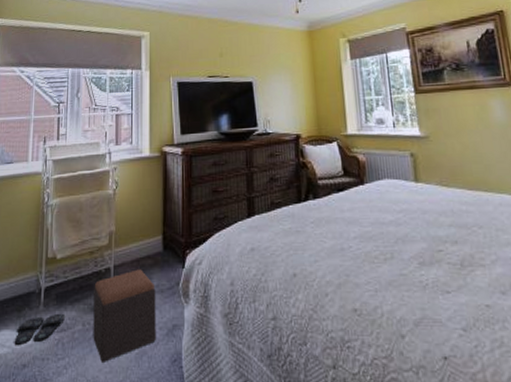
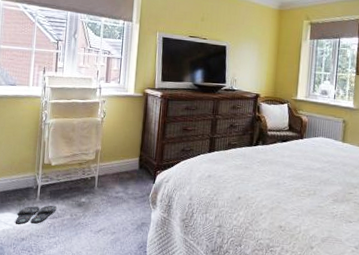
footstool: present [93,269,156,362] -> none [78,180,131,243]

